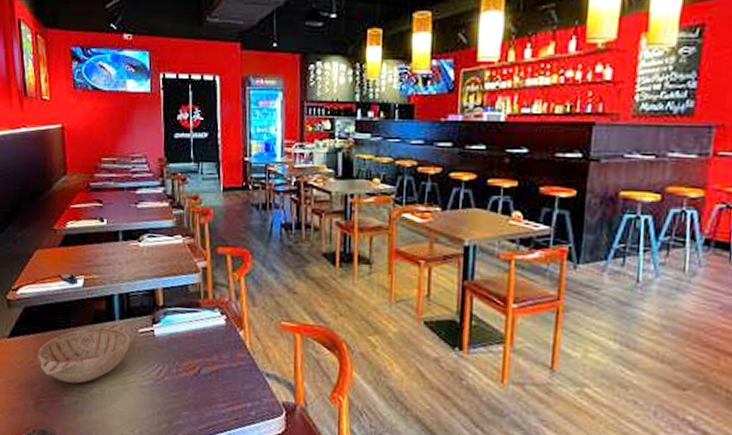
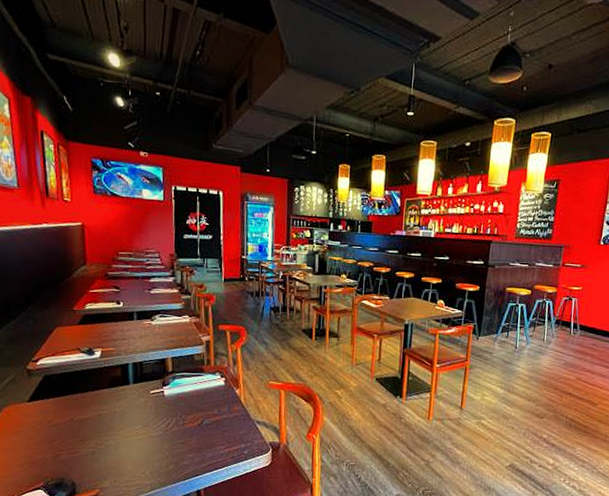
decorative bowl: present [38,324,130,384] -> none [57,388,143,438]

